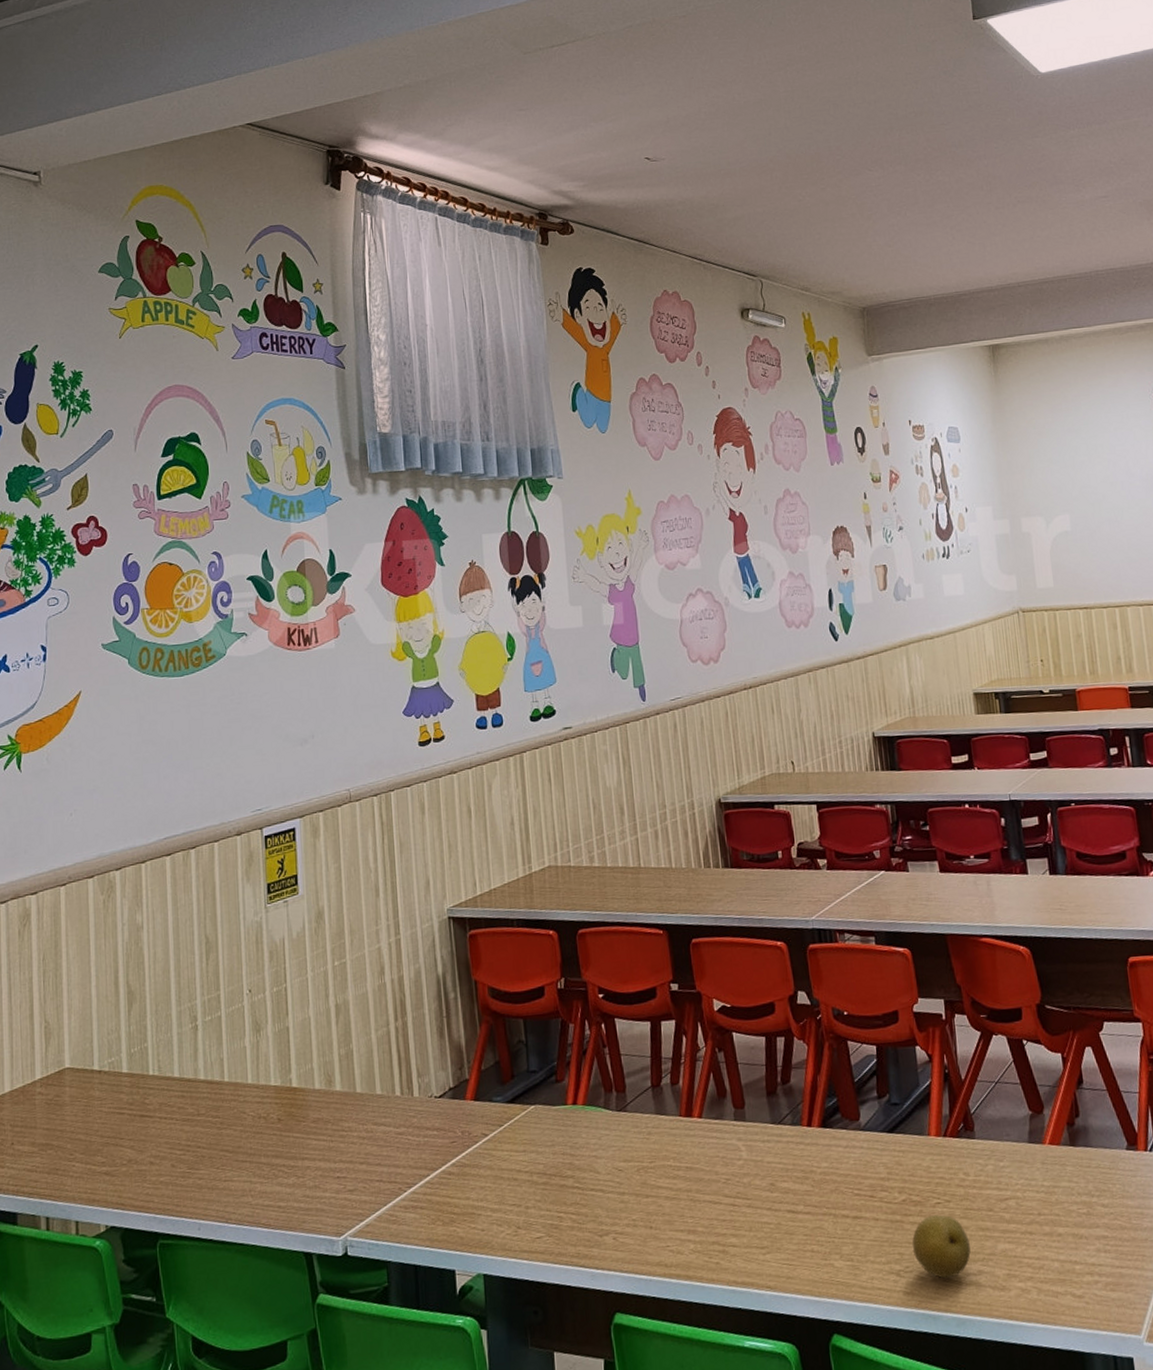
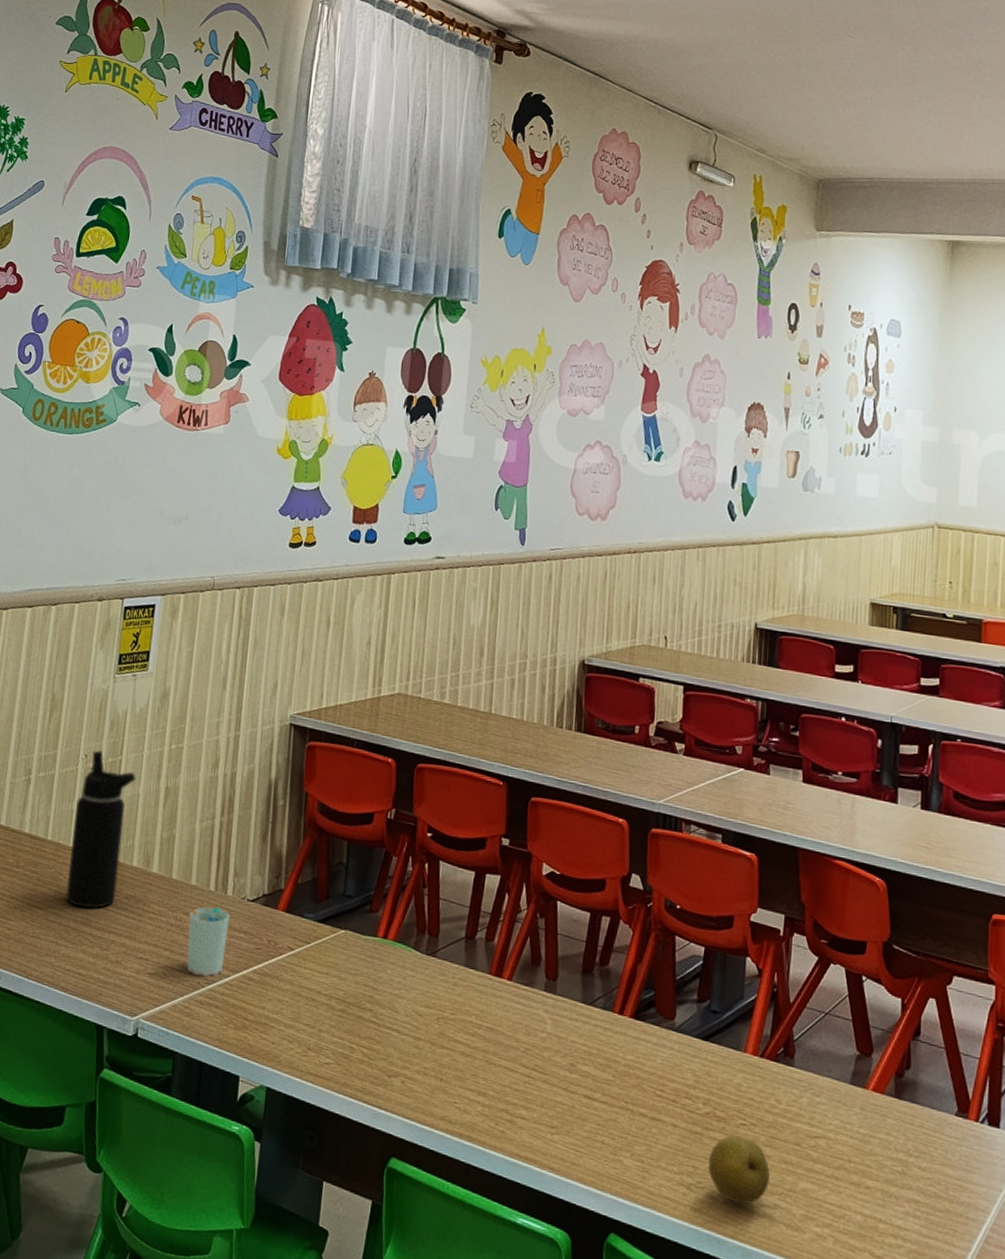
water bottle: none [247,982,304,1142] -> present [66,750,136,909]
cup: none [379,1111,422,1182] -> present [186,907,230,977]

